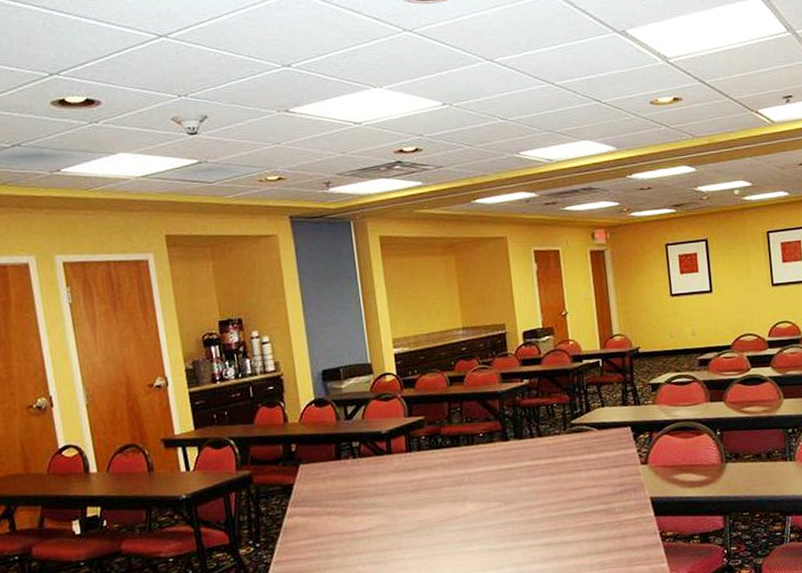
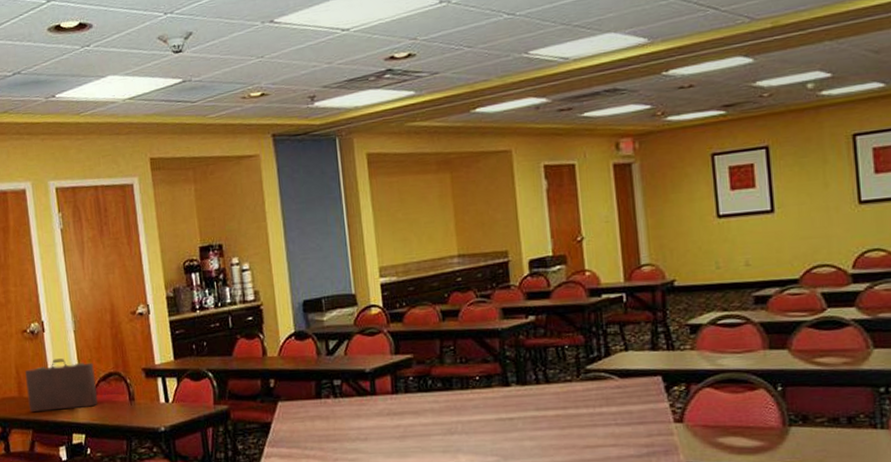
briefcase: none [32,432,114,488] -> present [25,358,98,413]

